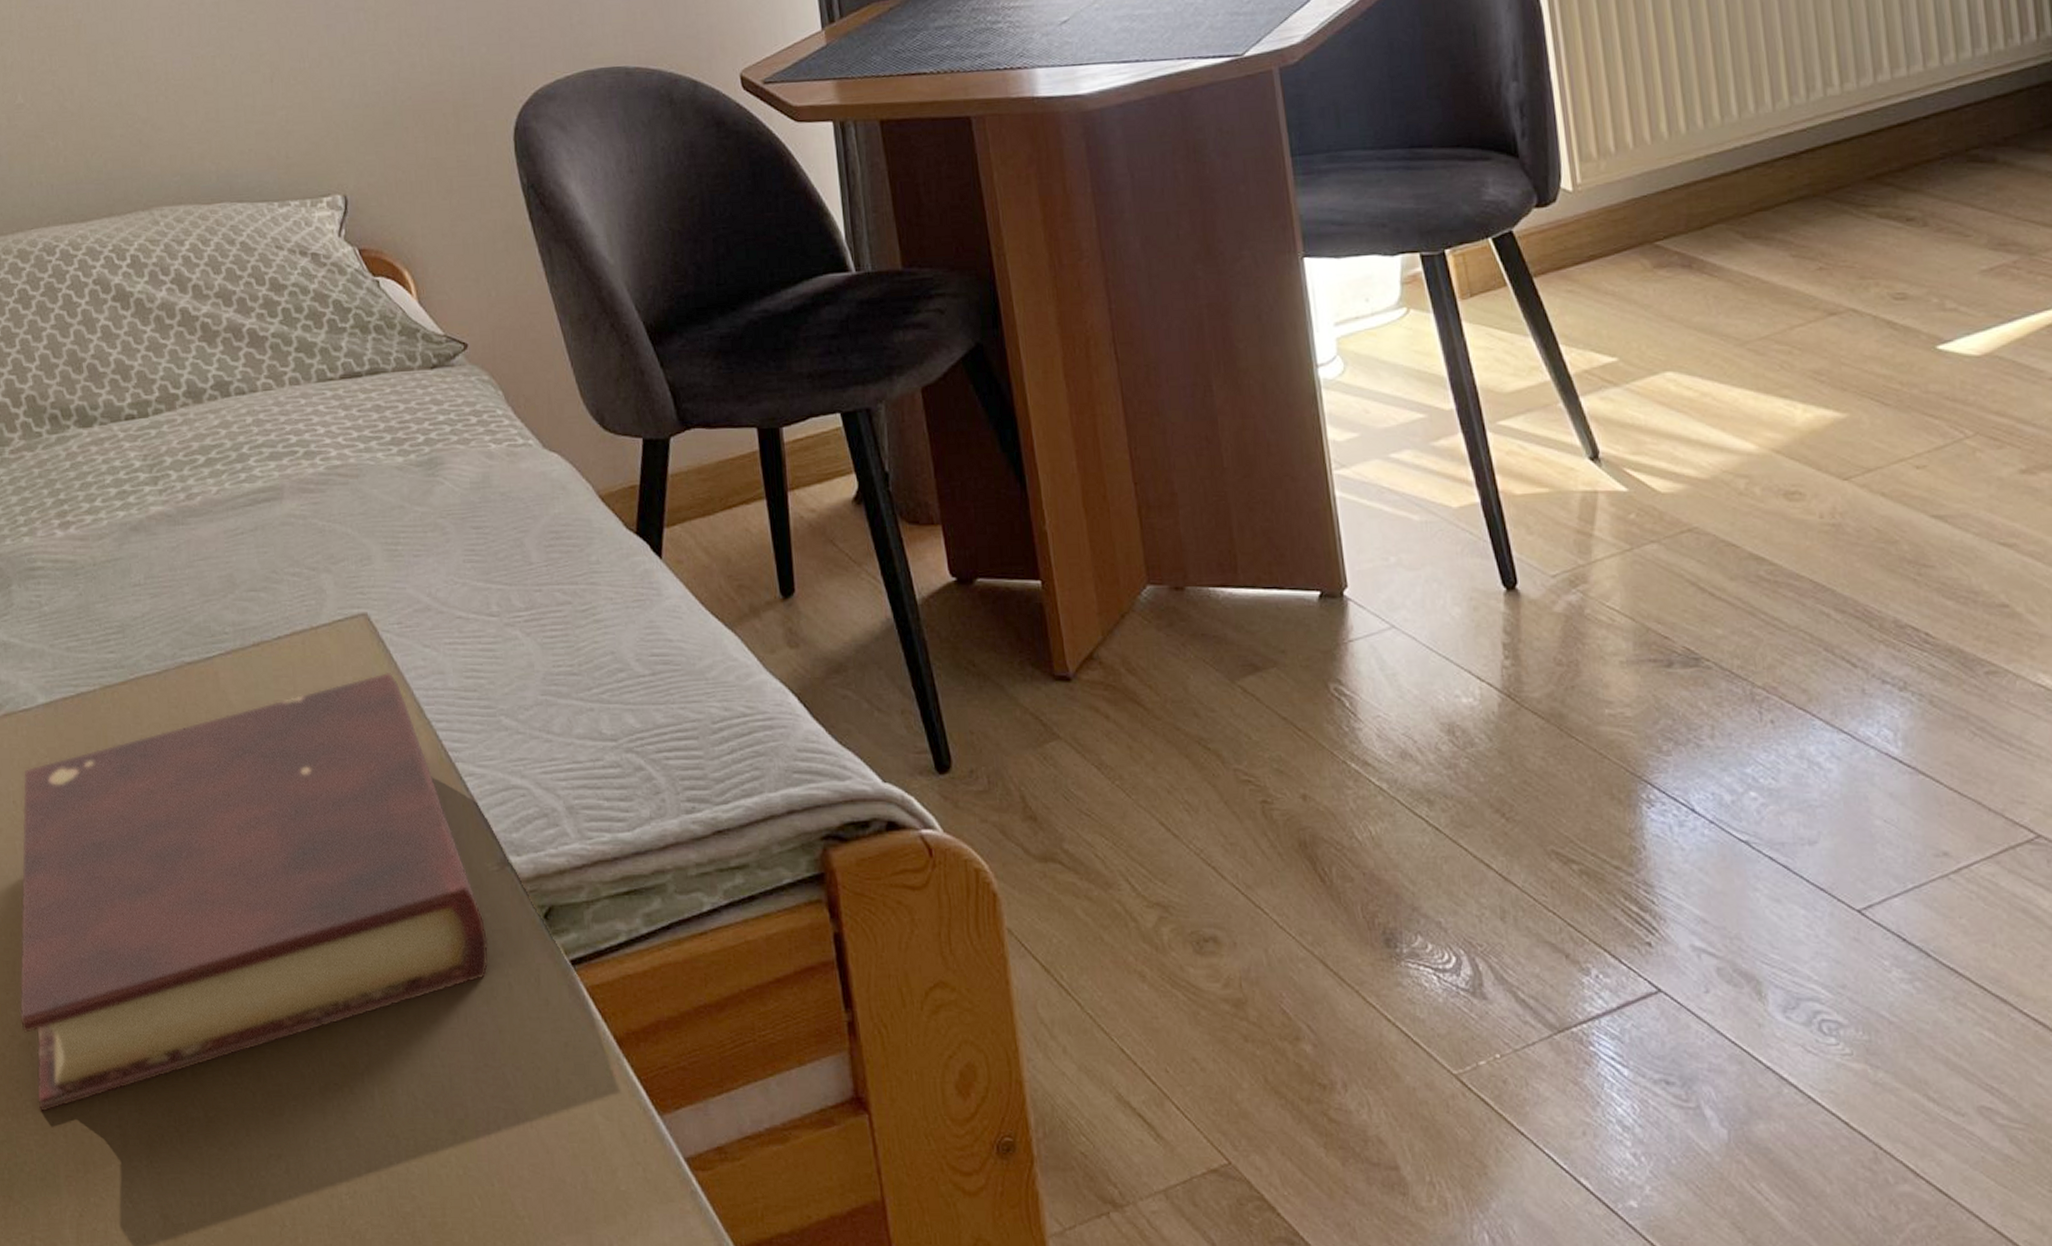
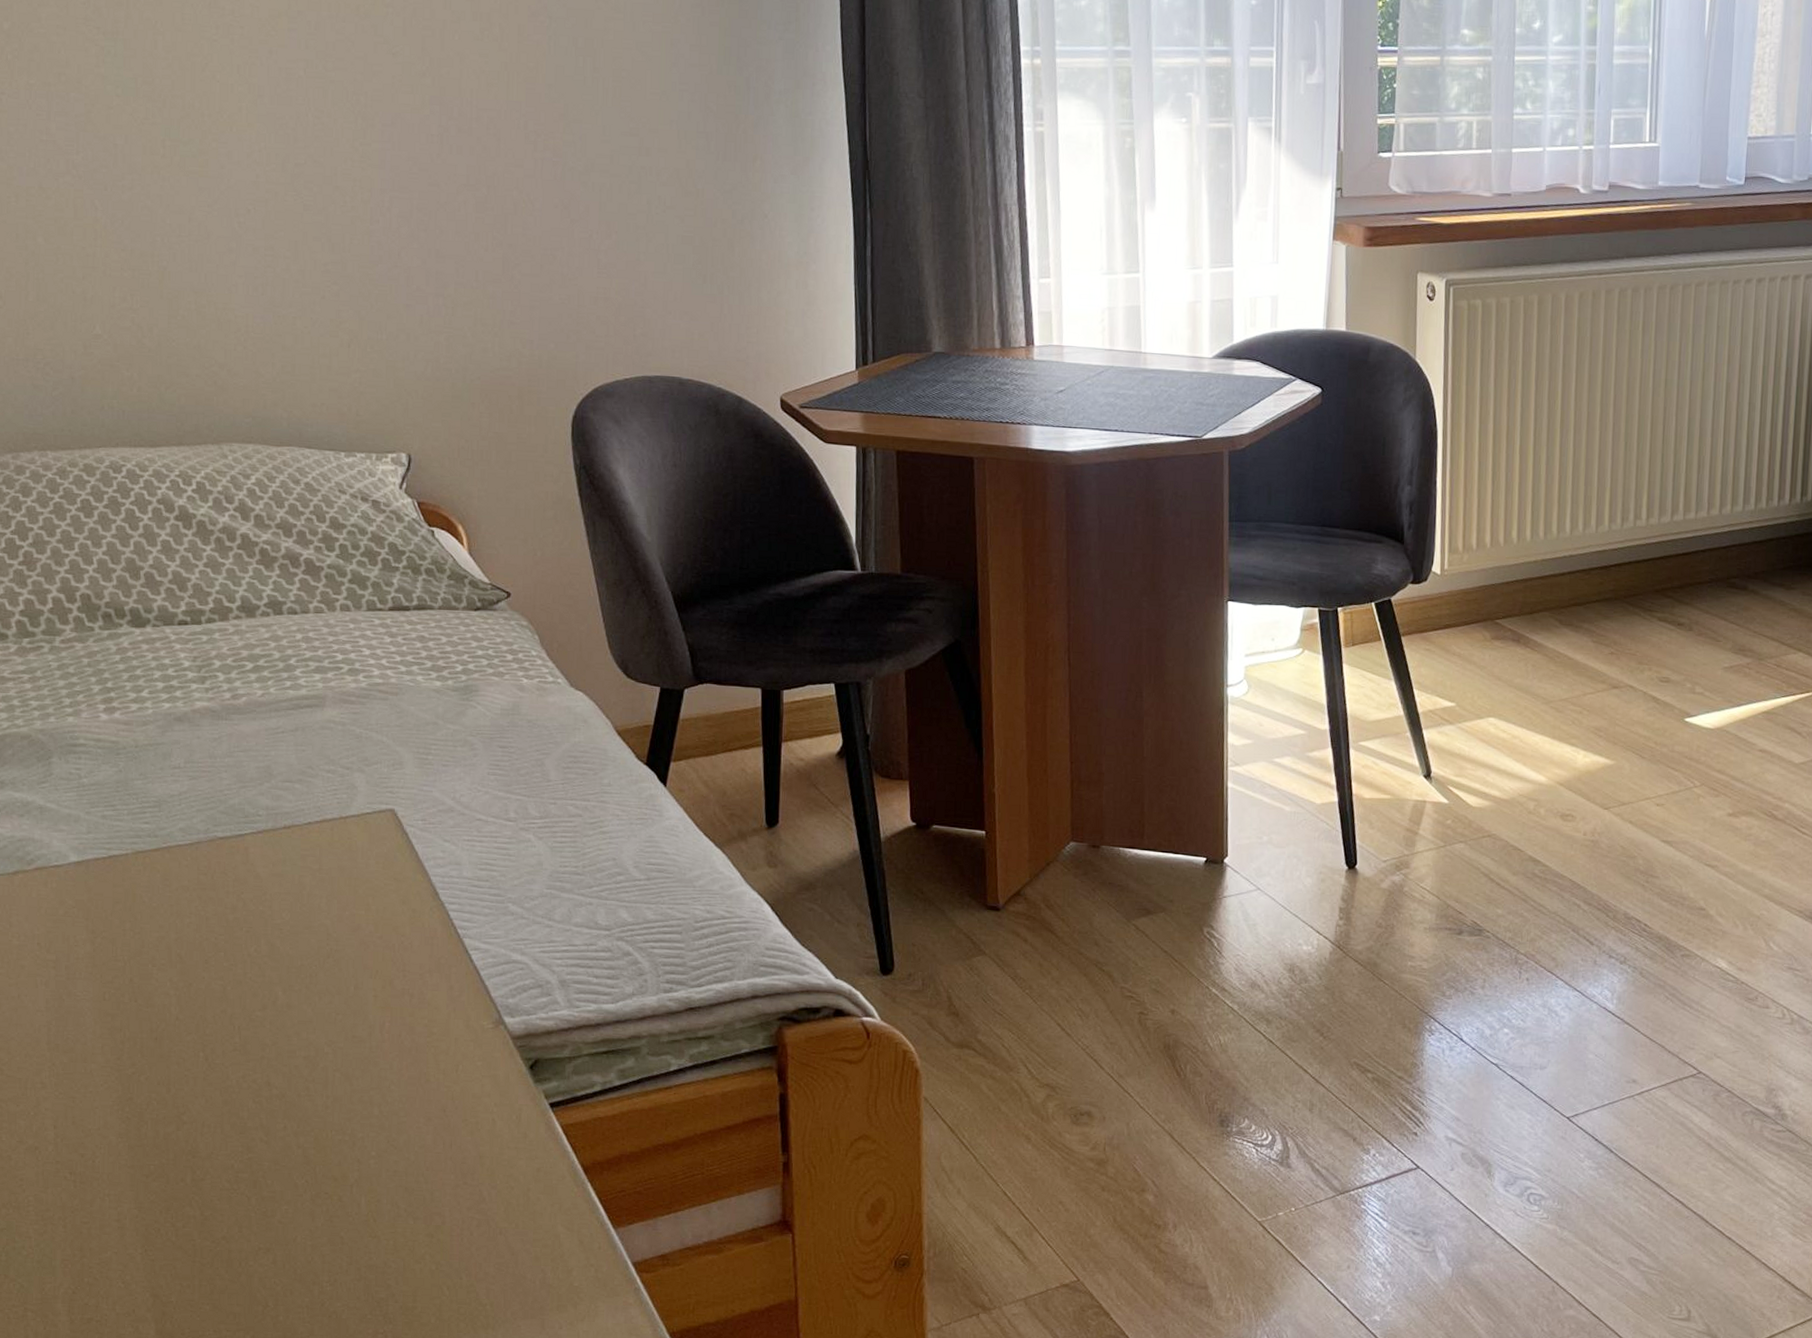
book: present [20,673,489,1112] -> none [28,860,478,1206]

